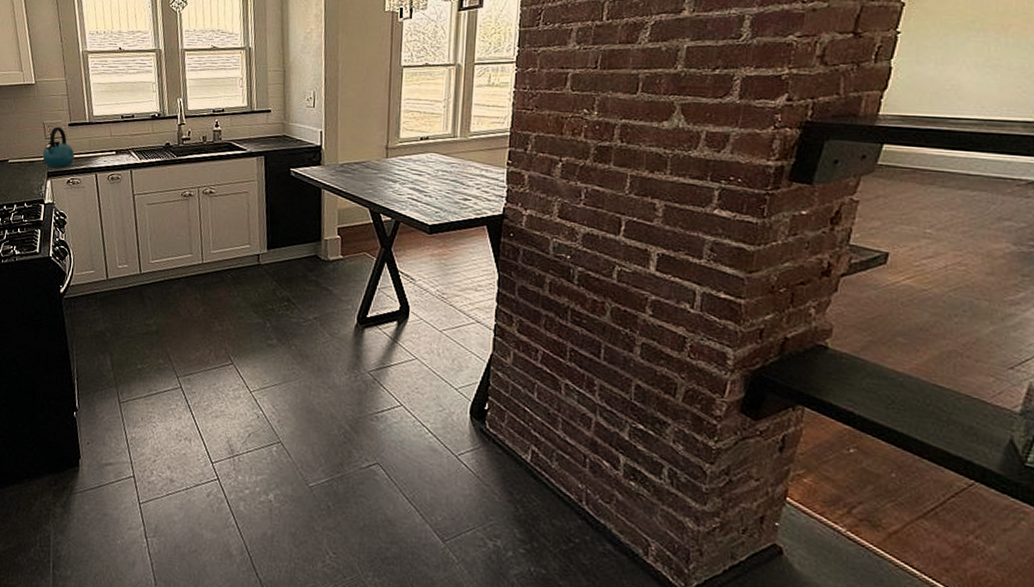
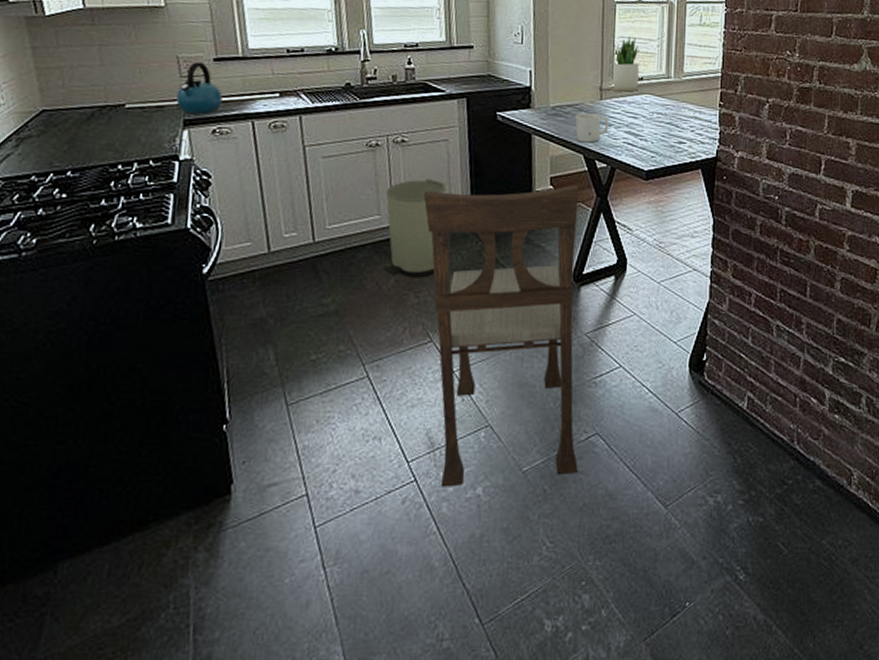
pedal bin: none [195,224,247,309] -> present [384,178,447,277]
dining chair: none [227,235,365,496] -> present [423,185,579,487]
mug: none [361,169,395,198] -> present [575,112,610,143]
planter: none [396,98,426,151] -> present [610,36,640,92]

